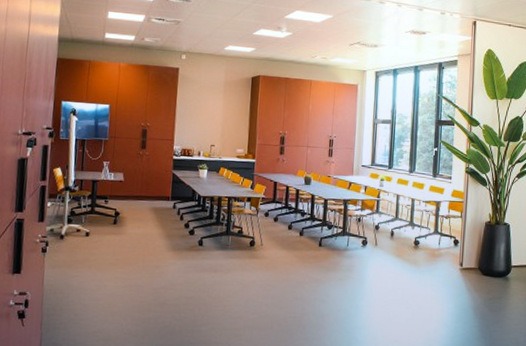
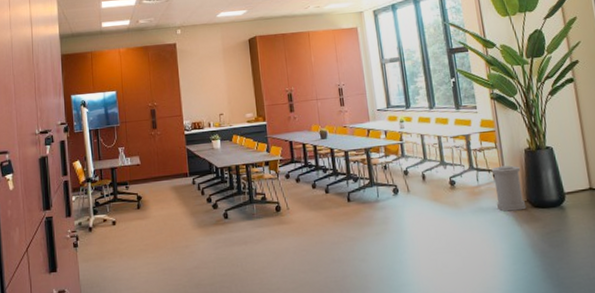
trash can: none [451,234,479,276] -> present [491,165,527,211]

